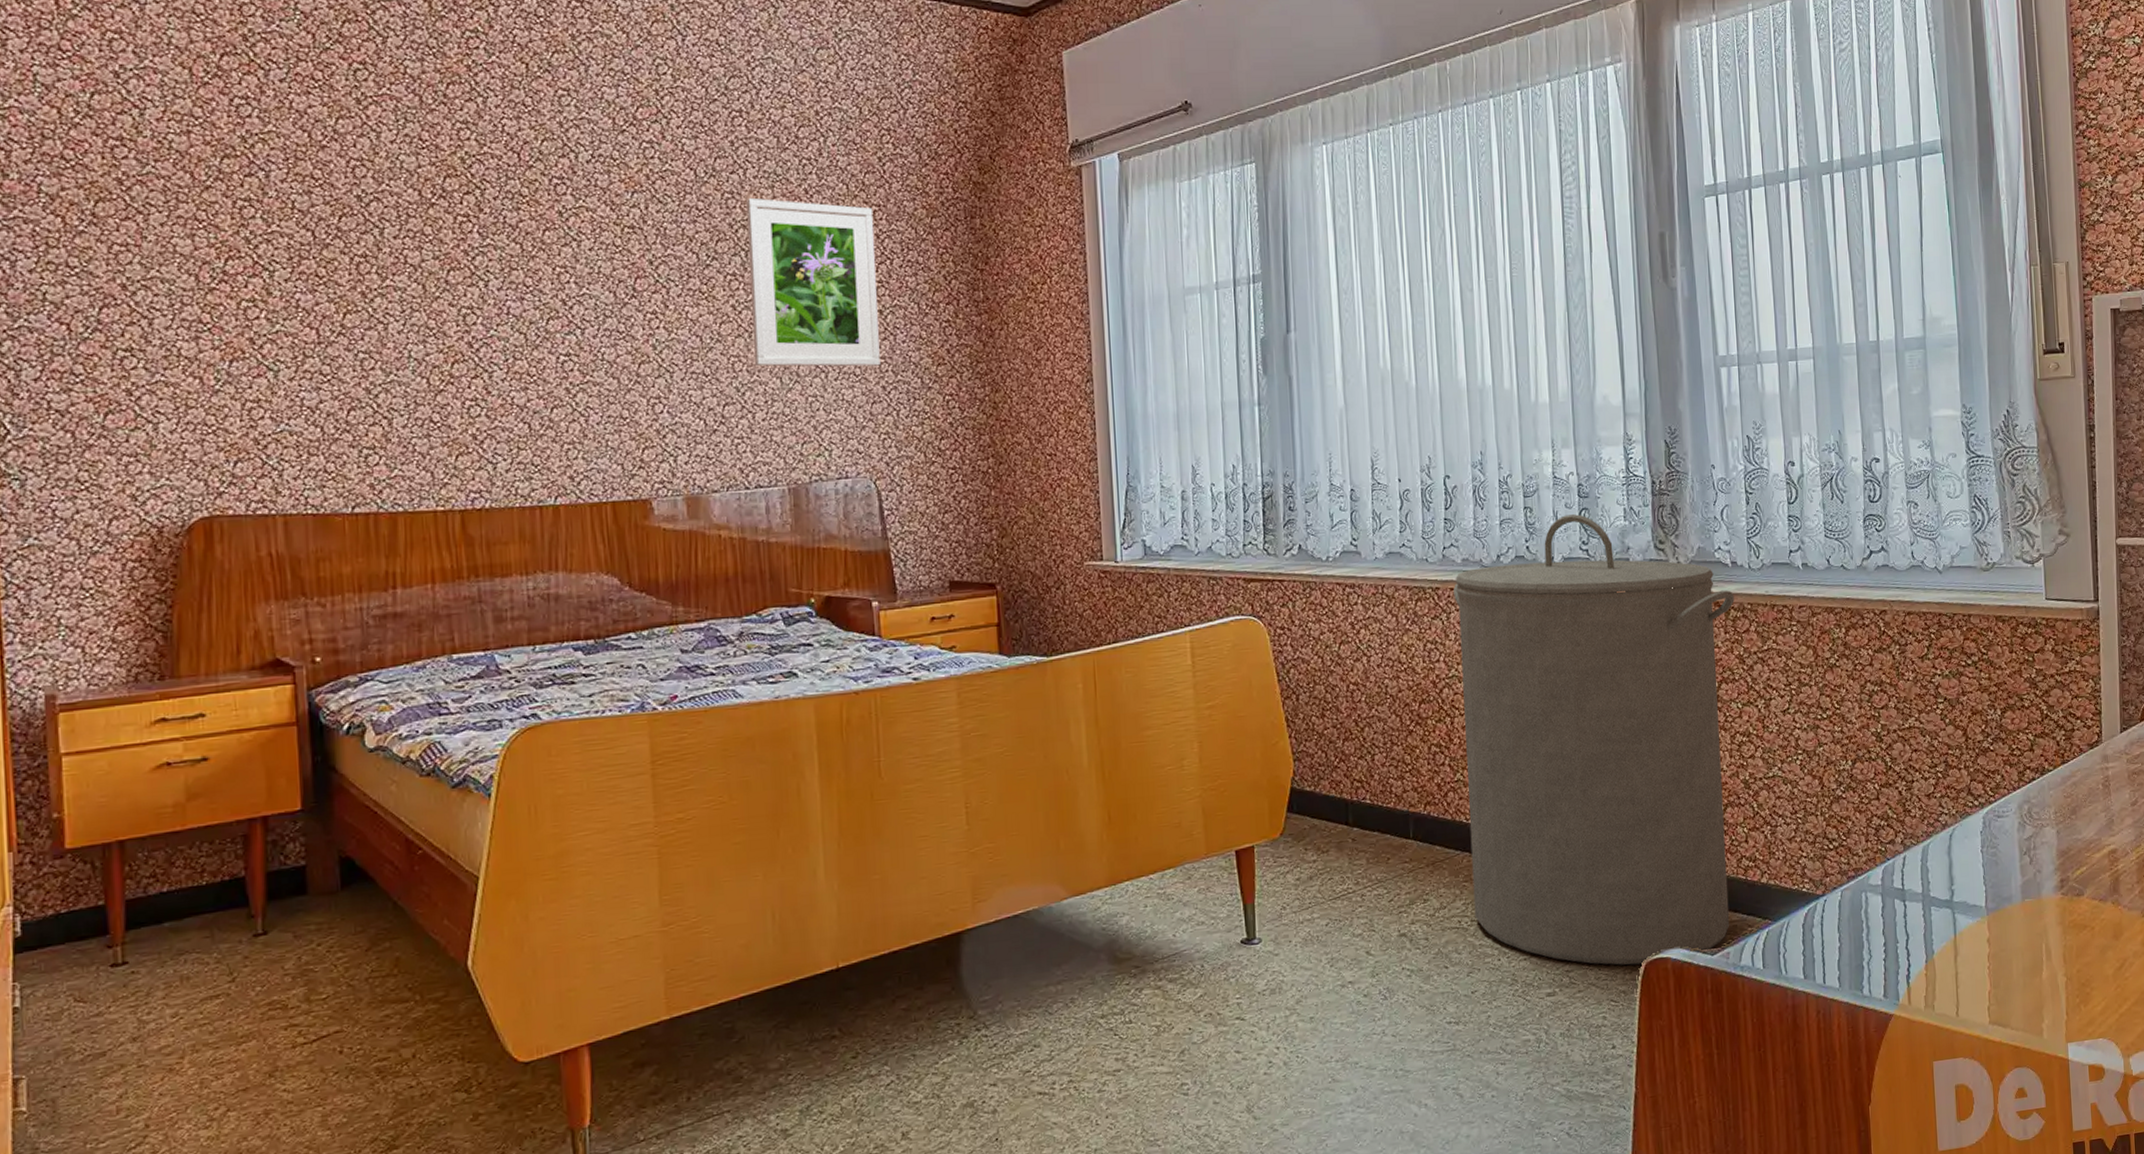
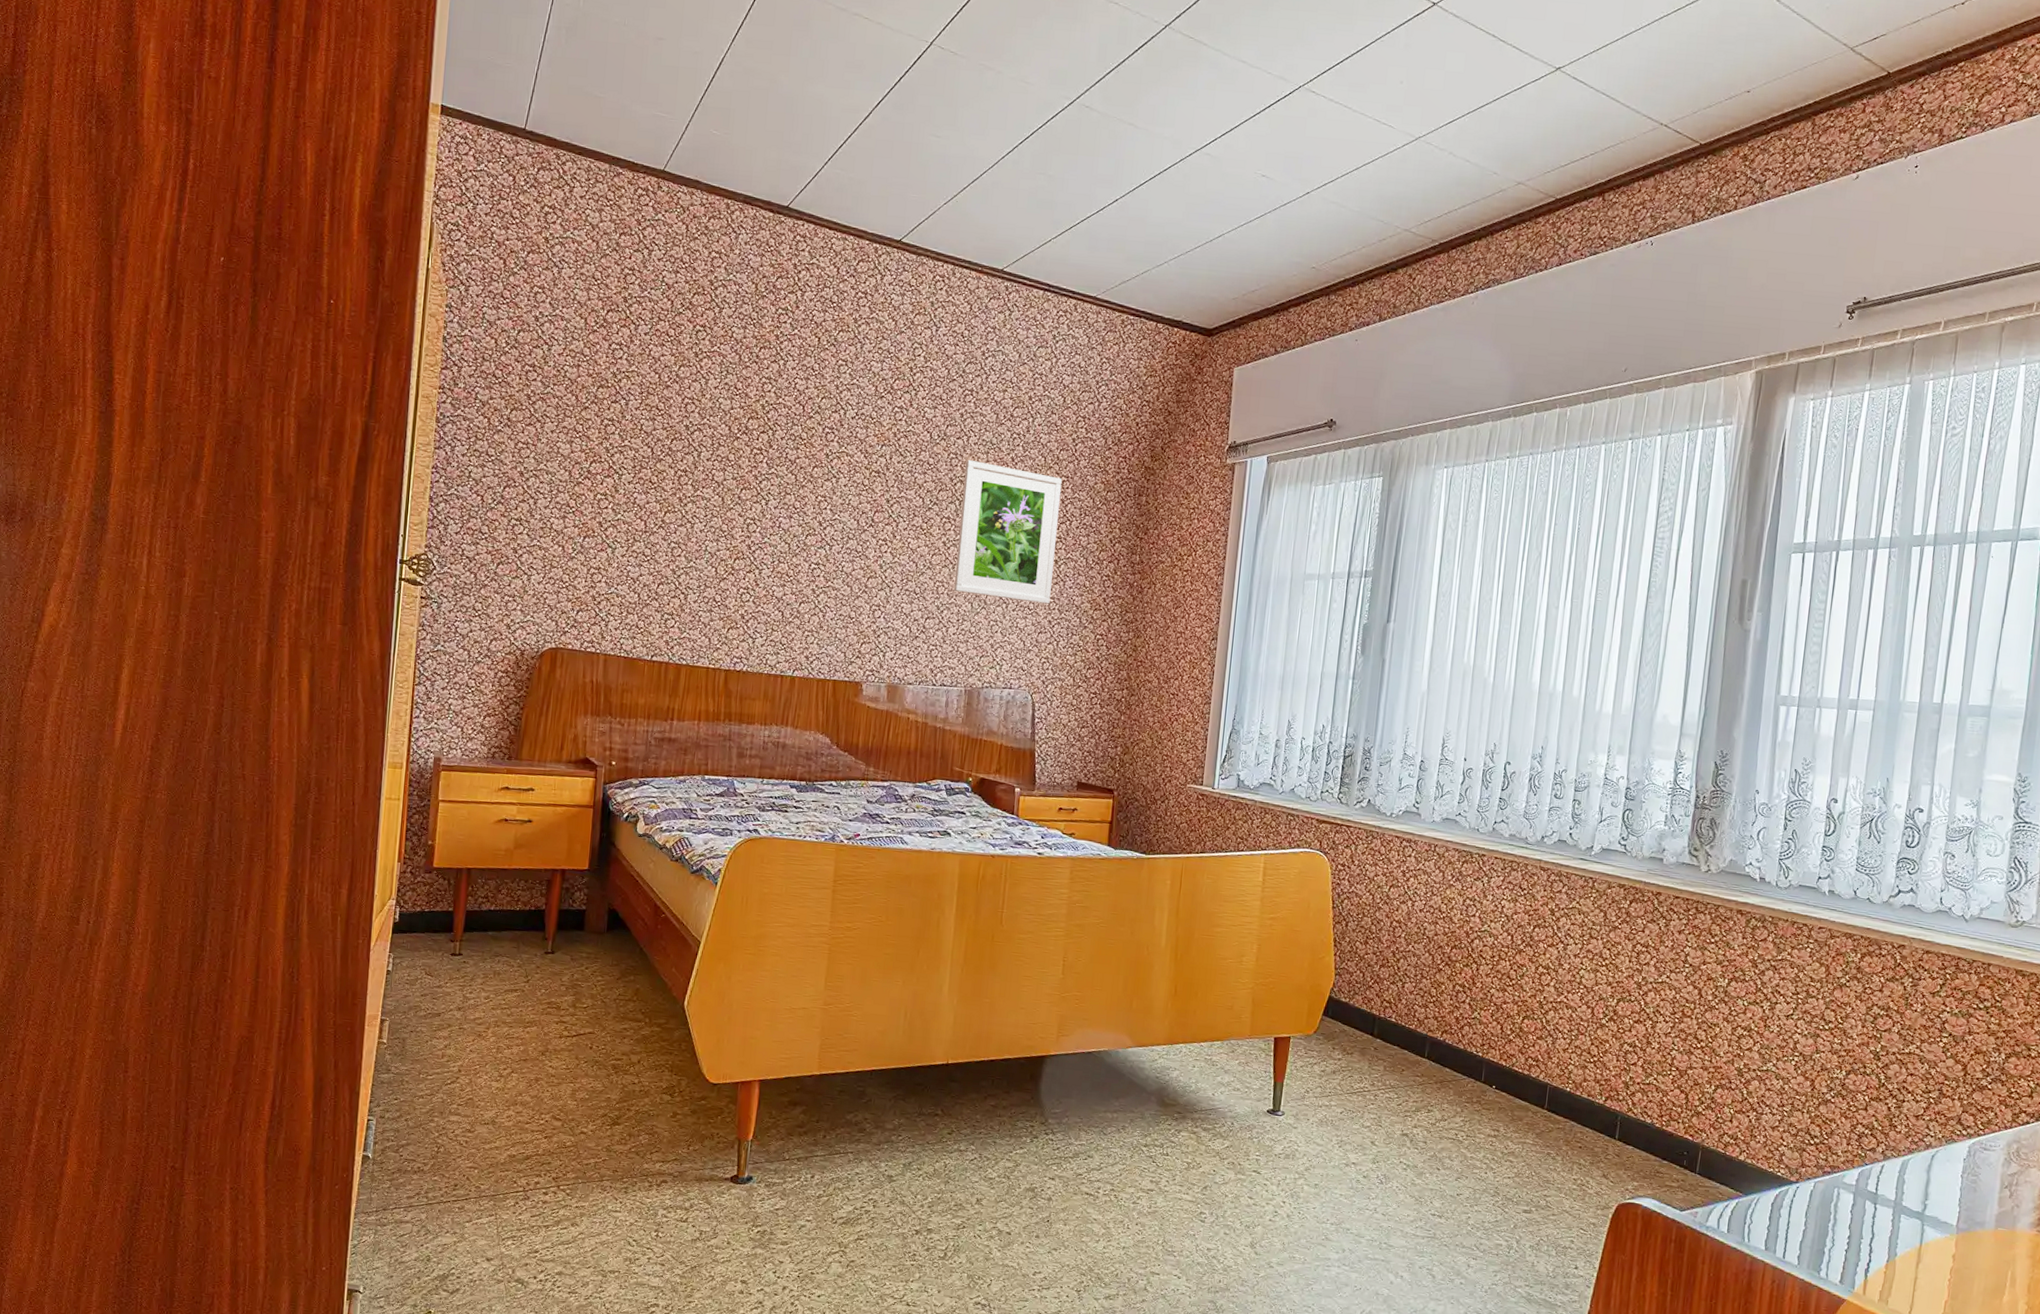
laundry hamper: present [1453,514,1735,965] -> none [1470,812,1758,1207]

